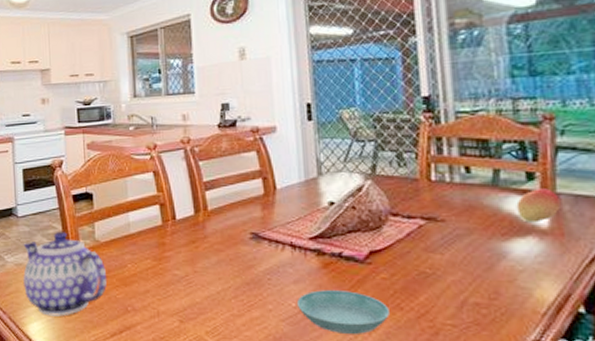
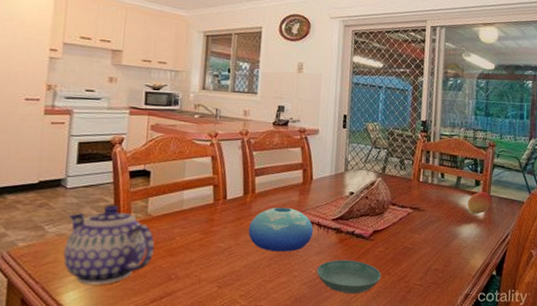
bowl: none [205,225,287,280] -> present [248,207,314,252]

